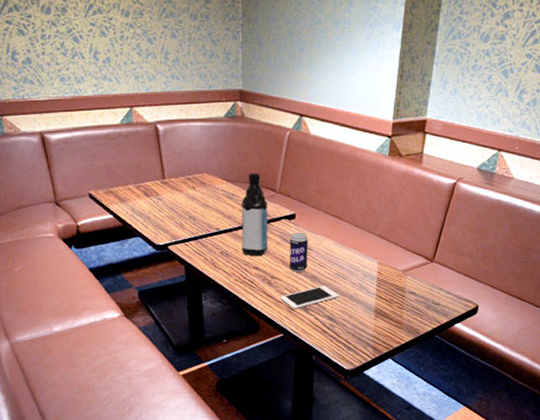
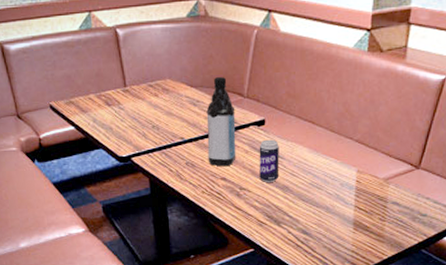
cell phone: present [280,286,339,310] -> none [250,197,314,223]

